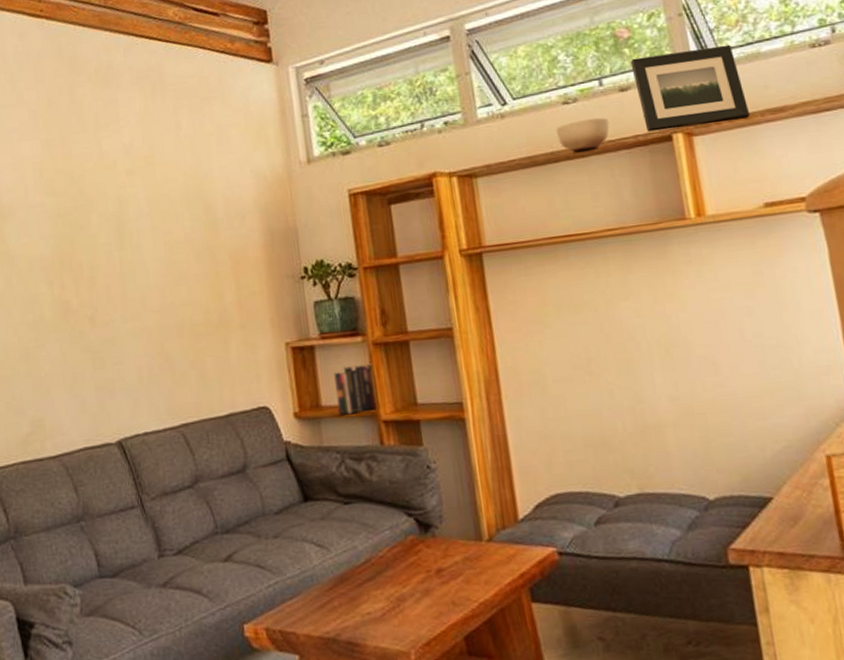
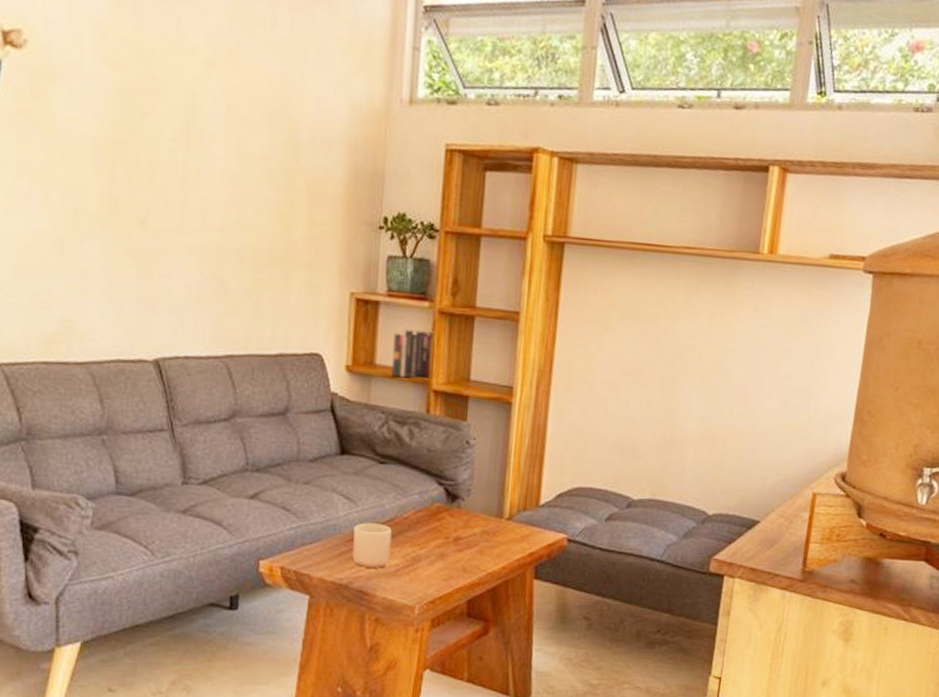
mug: none [331,567,374,616] -> present [352,523,392,568]
bowl: present [555,117,610,153] -> none [664,128,717,164]
picture frame: present [630,44,751,132] -> none [748,77,847,168]

